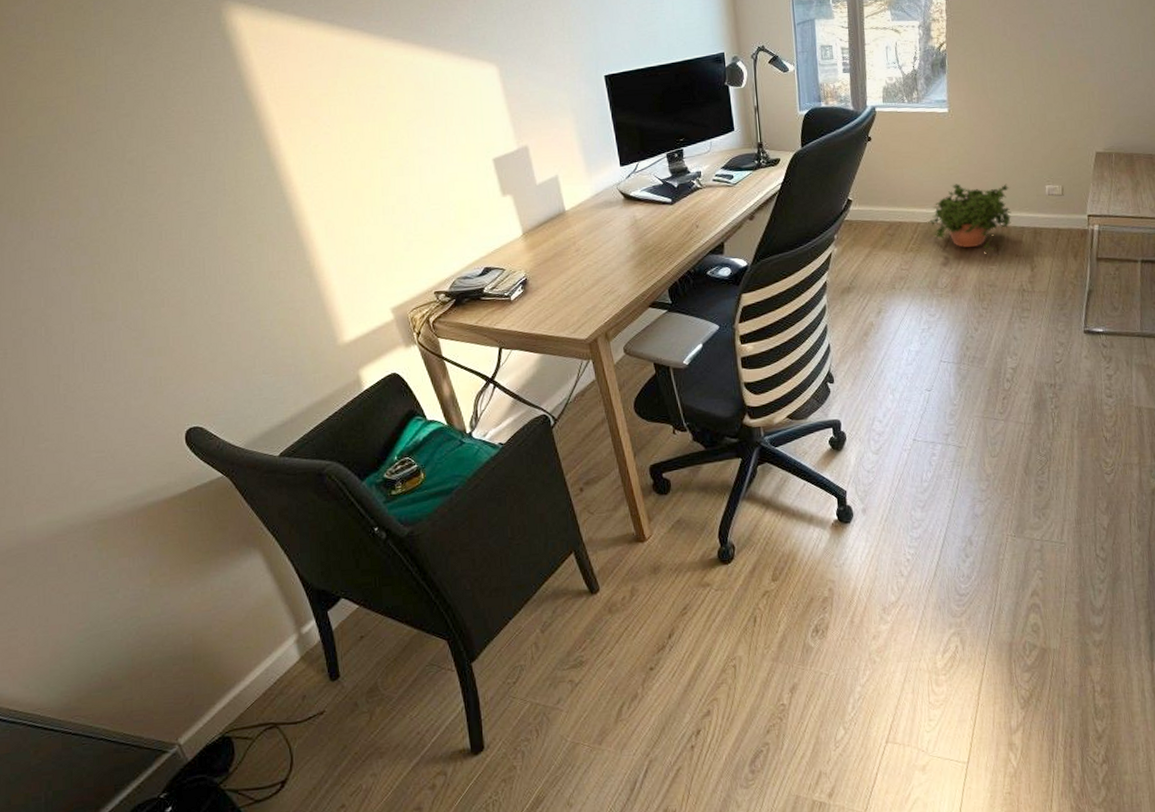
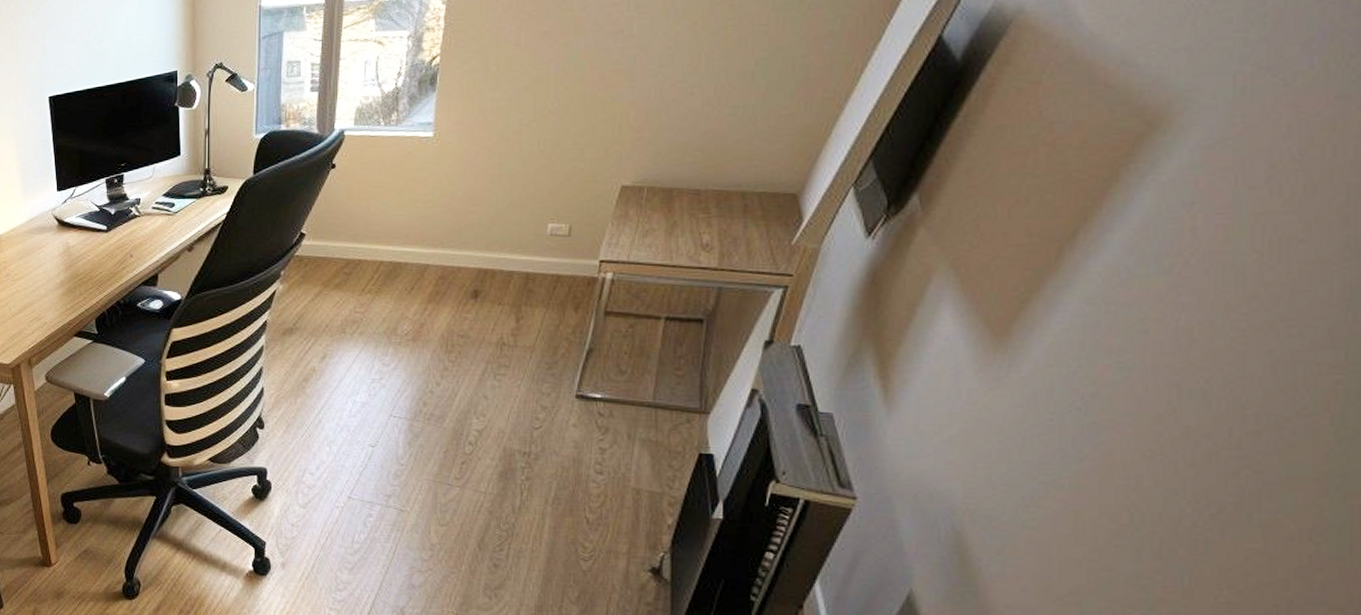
potted plant: present [927,184,1011,253] -> none [392,219,501,299]

